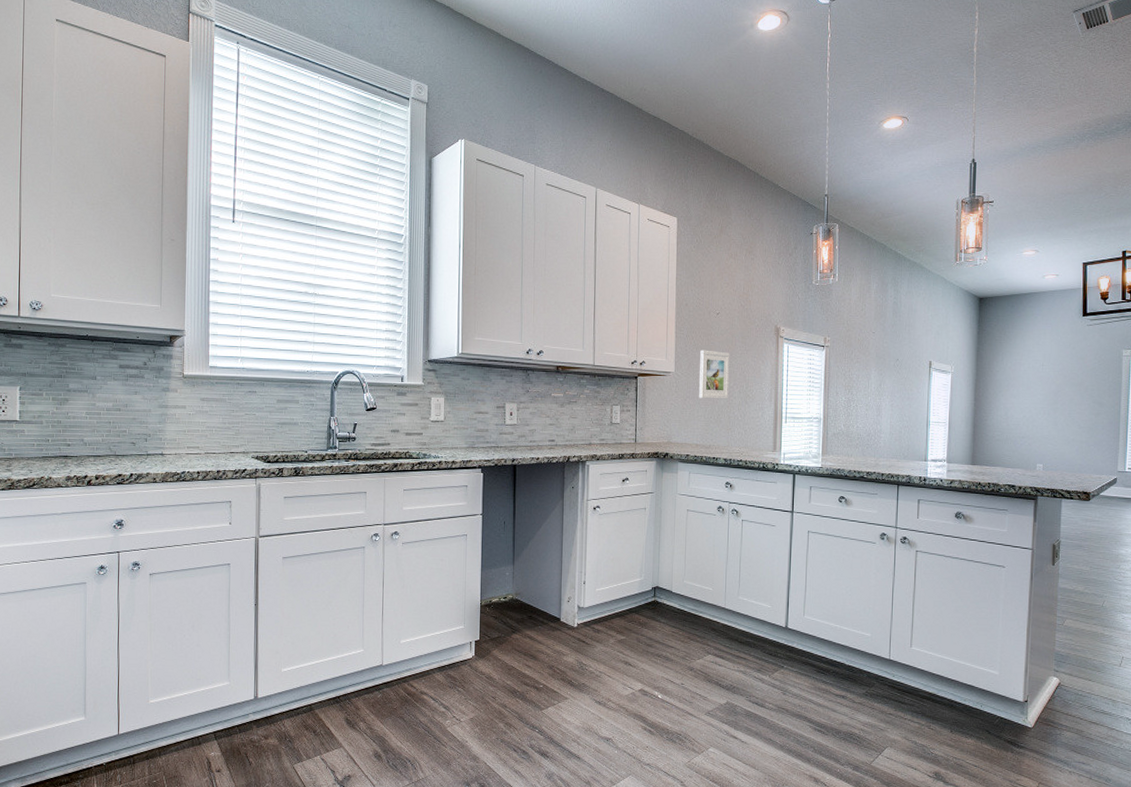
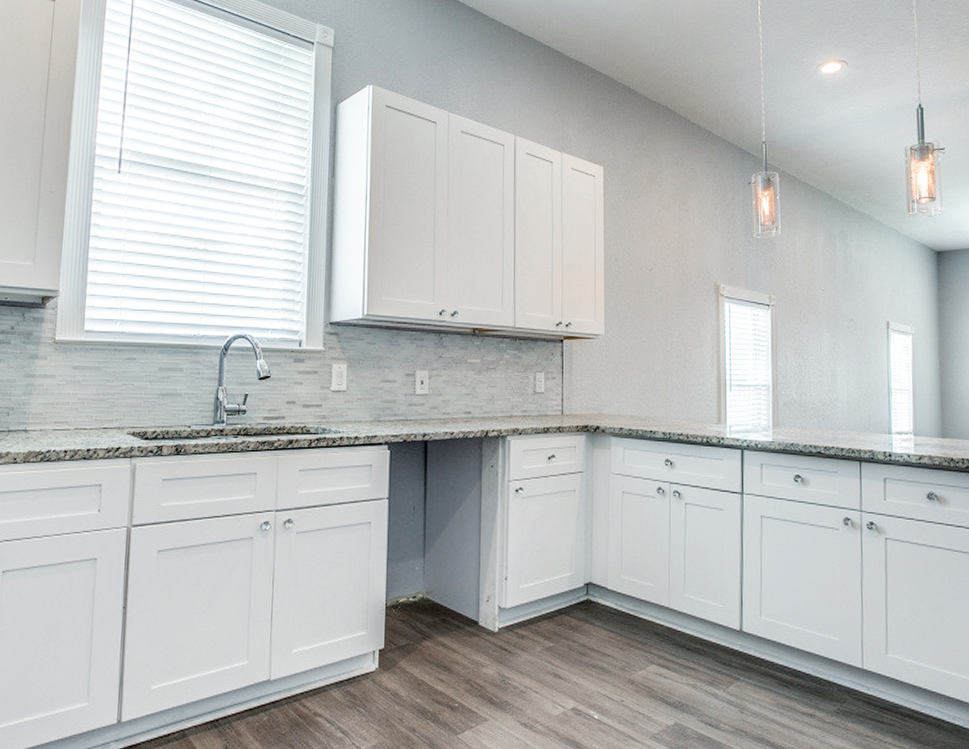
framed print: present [698,349,730,399] -> none [631,309,666,365]

